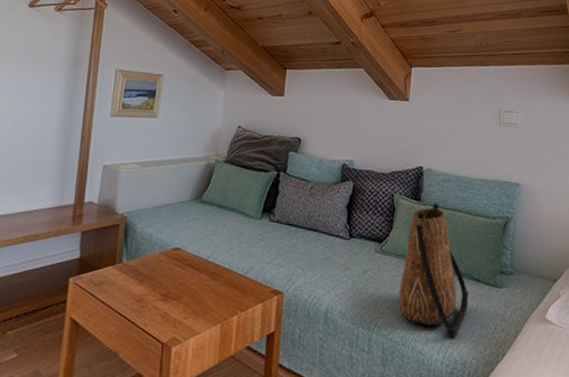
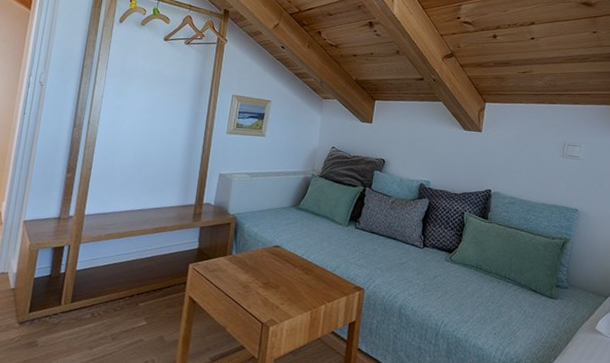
tote bag: present [399,203,469,338] -> none [464,222,527,339]

